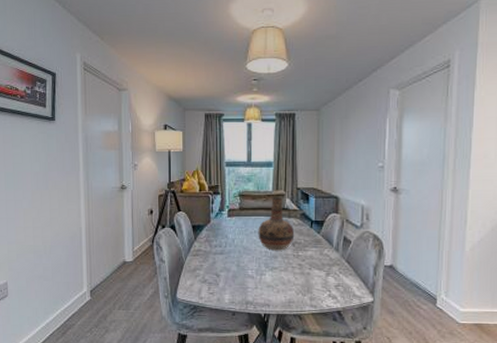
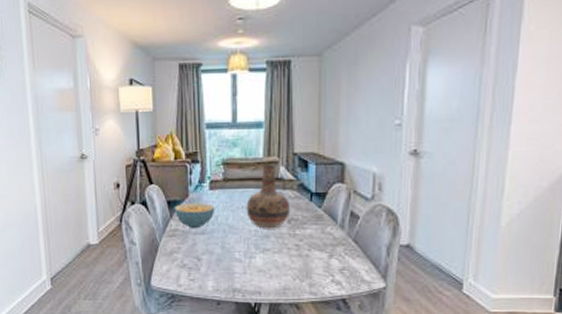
cereal bowl: none [198,227,232,250] -> present [174,202,215,229]

